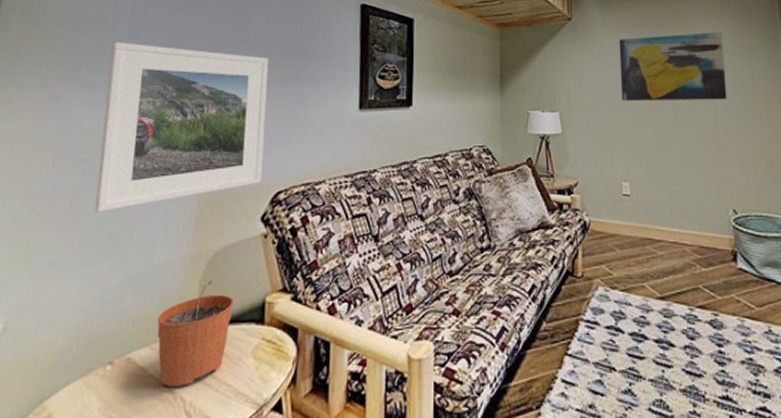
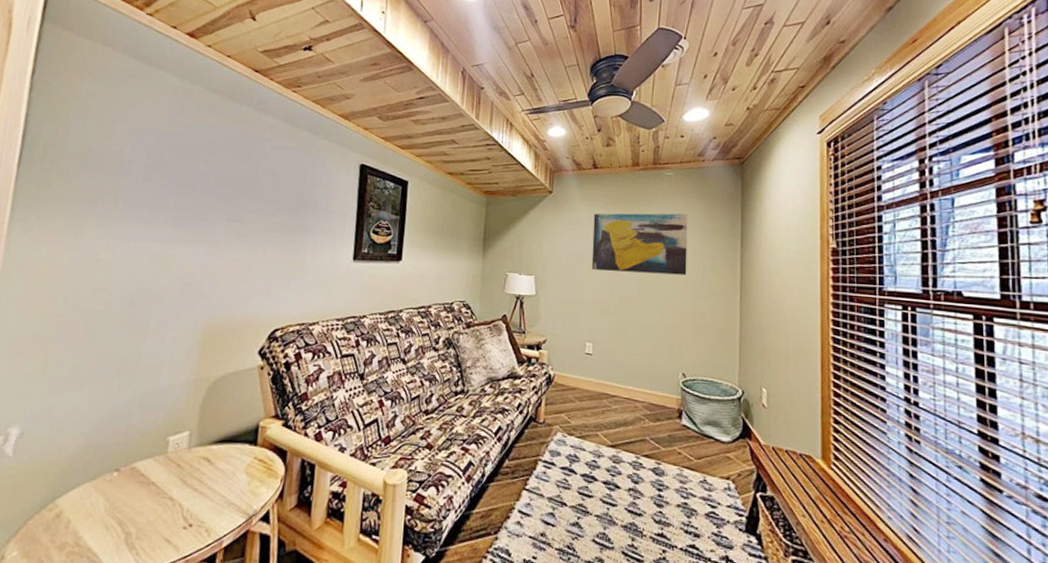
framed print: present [95,41,269,212] -> none [107,182,273,336]
plant pot: present [157,280,234,386] -> none [160,403,230,495]

